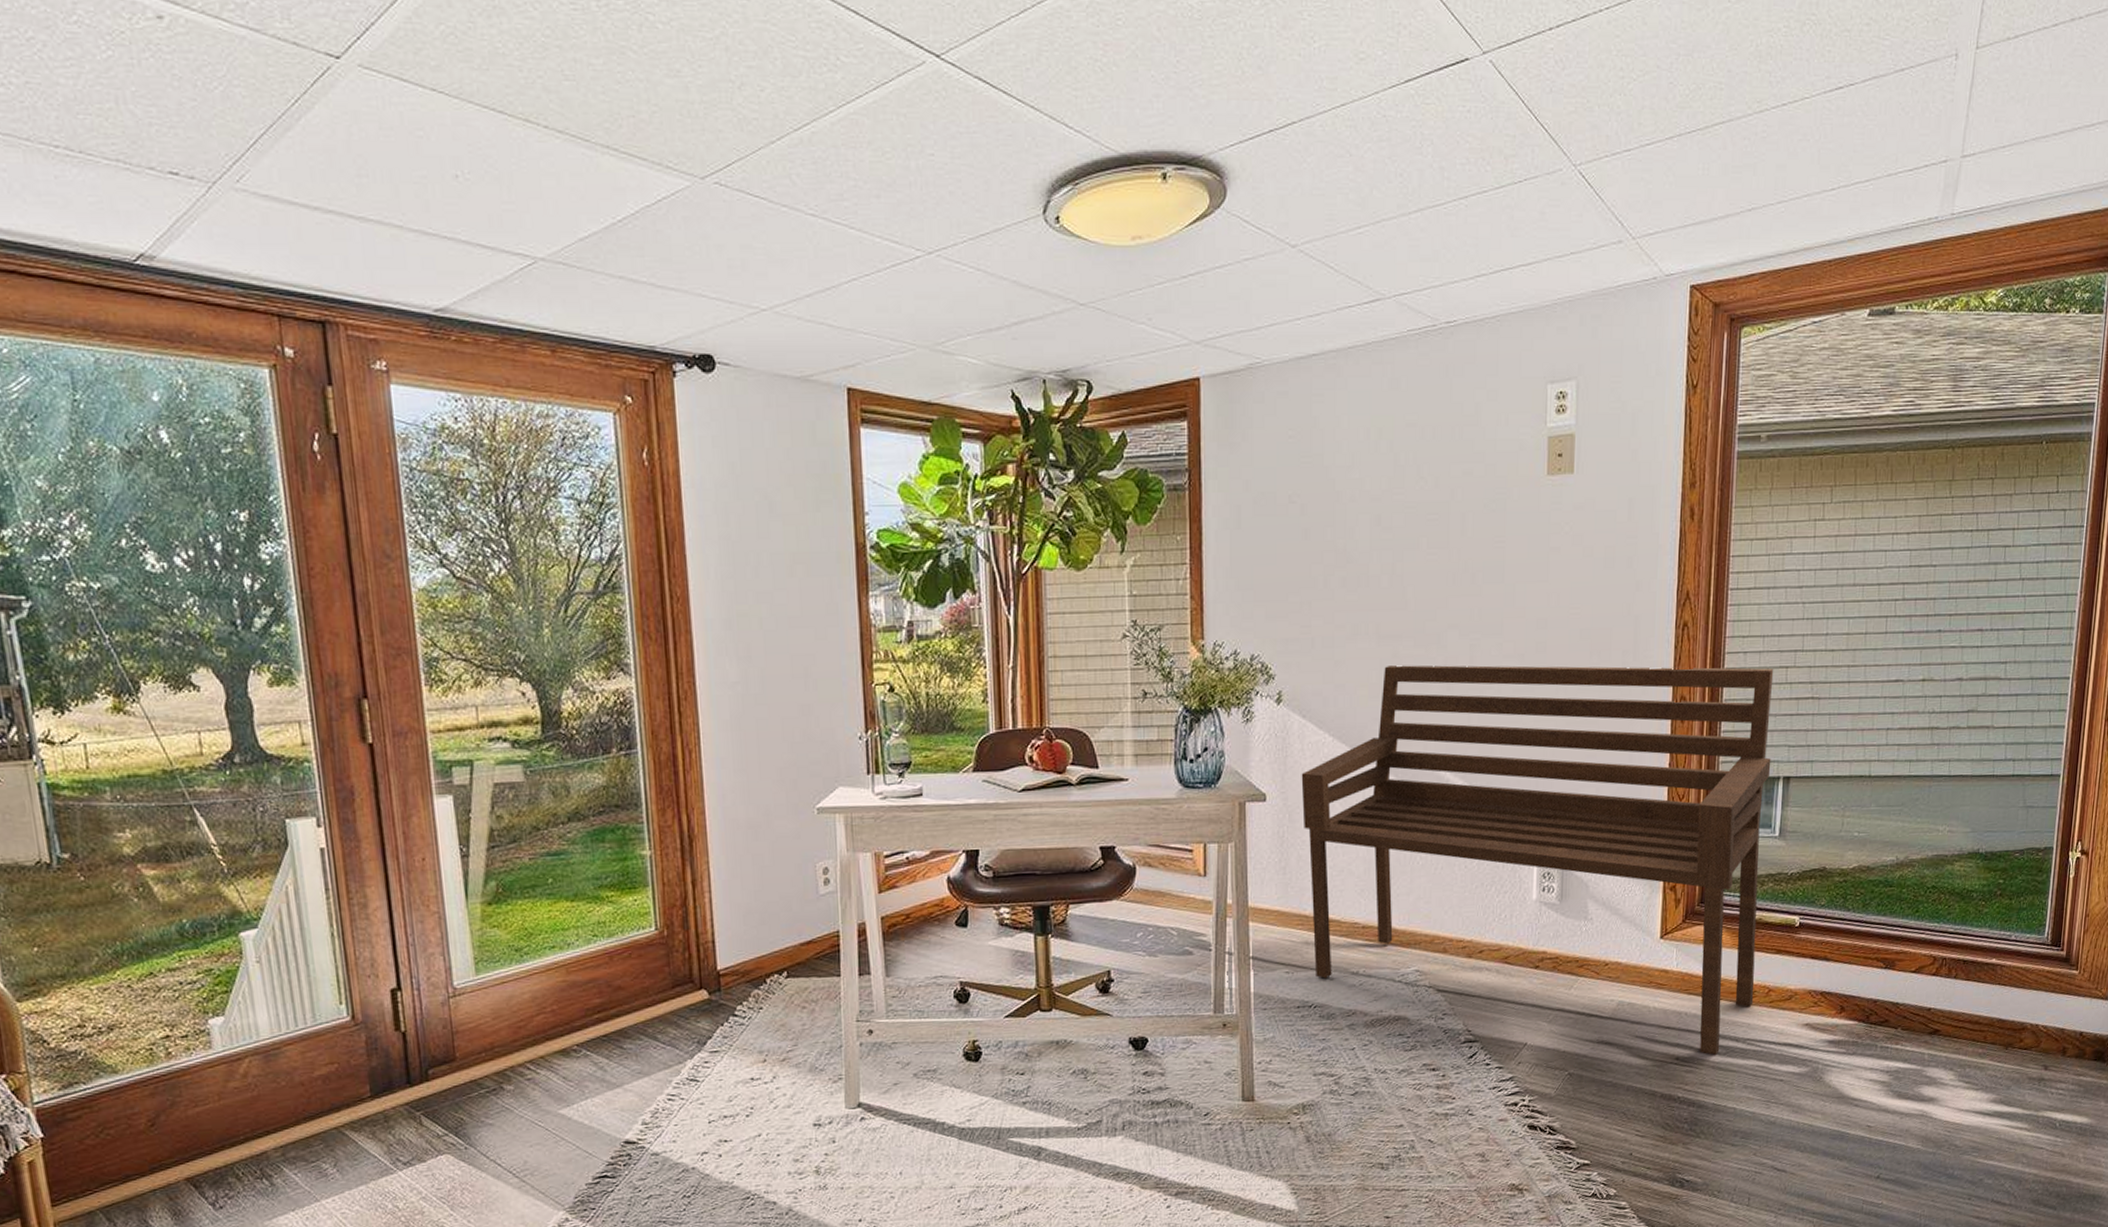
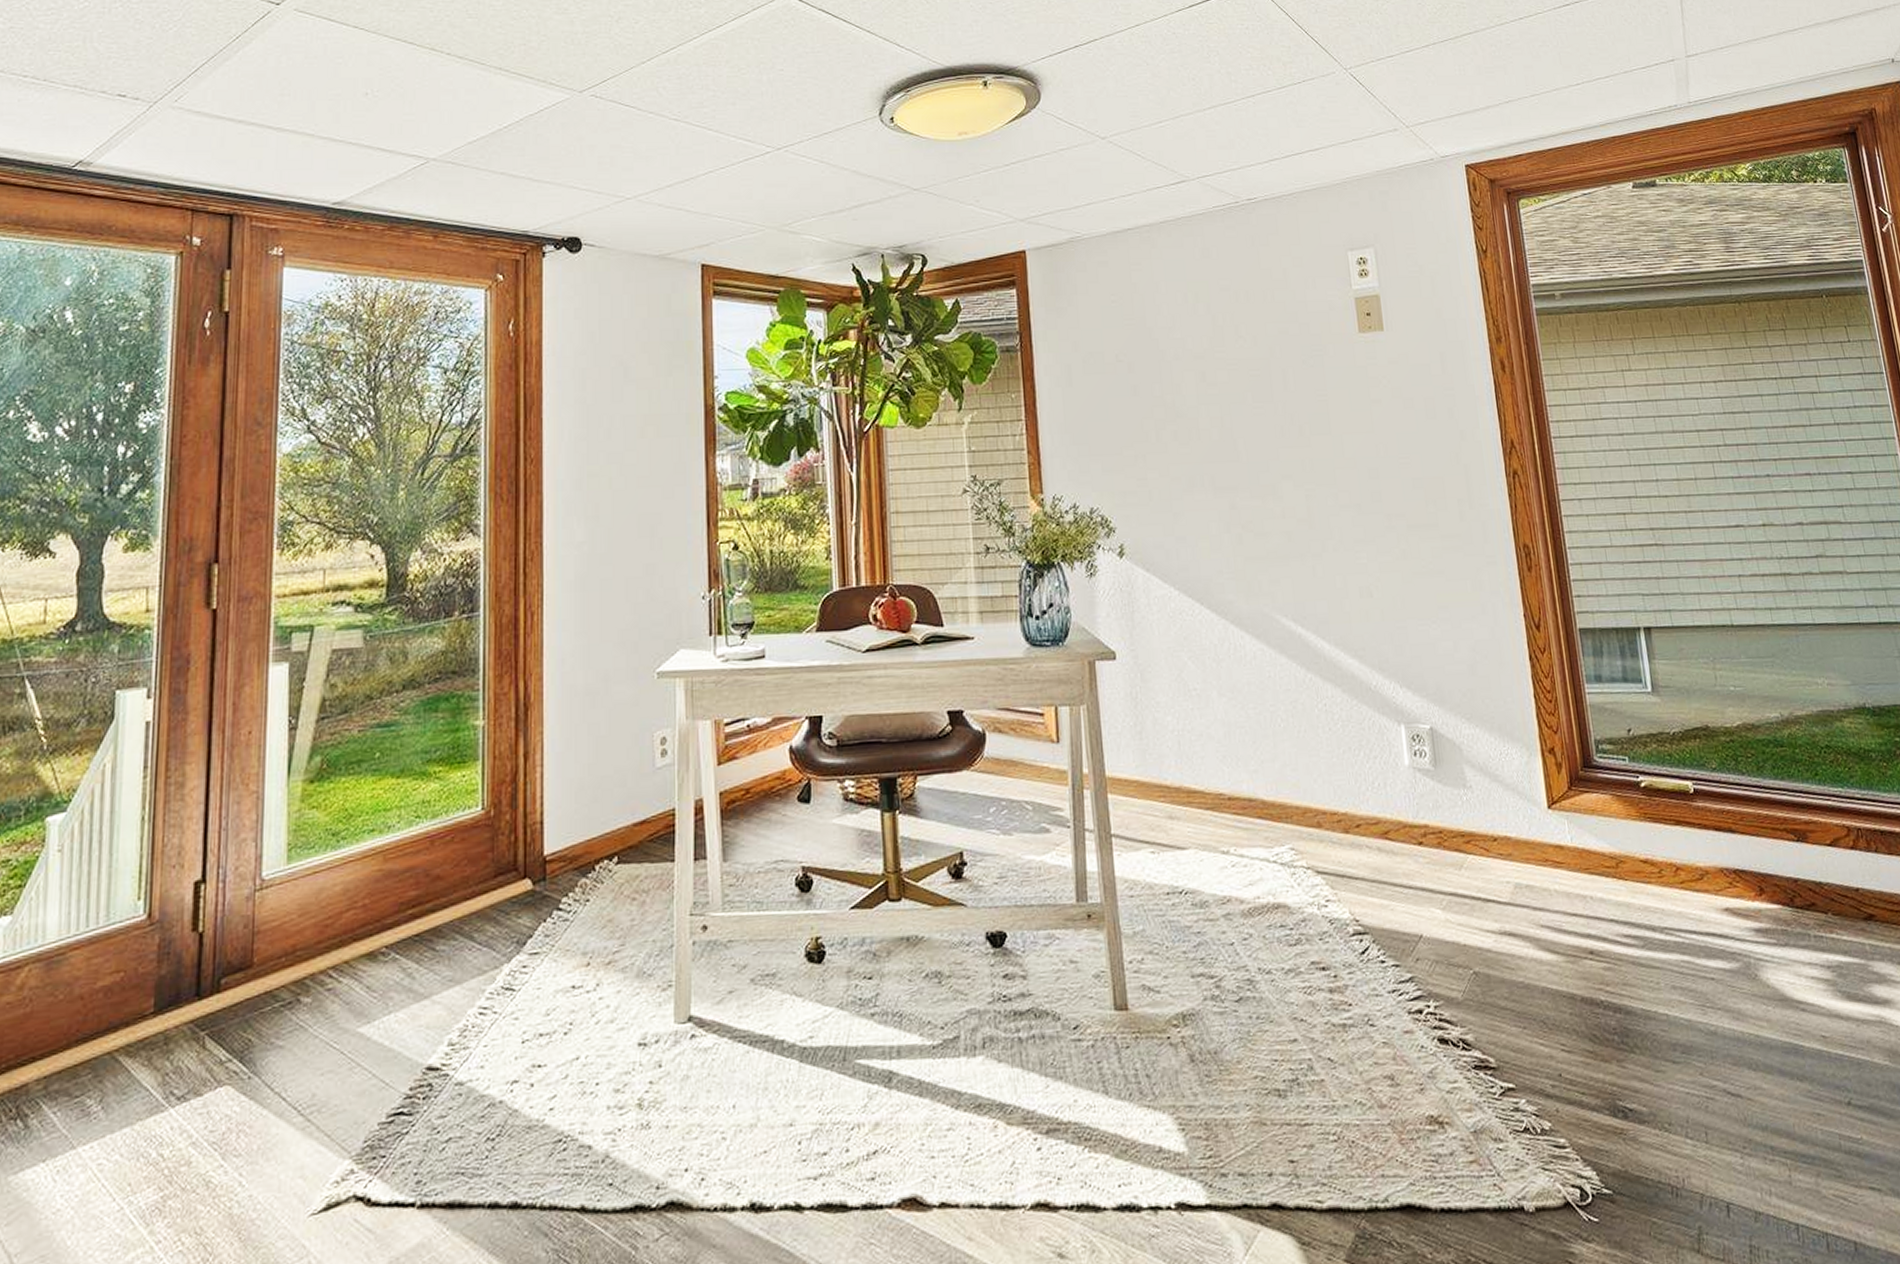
bench: present [1301,665,1774,1055] -> none [1150,514,1663,948]

